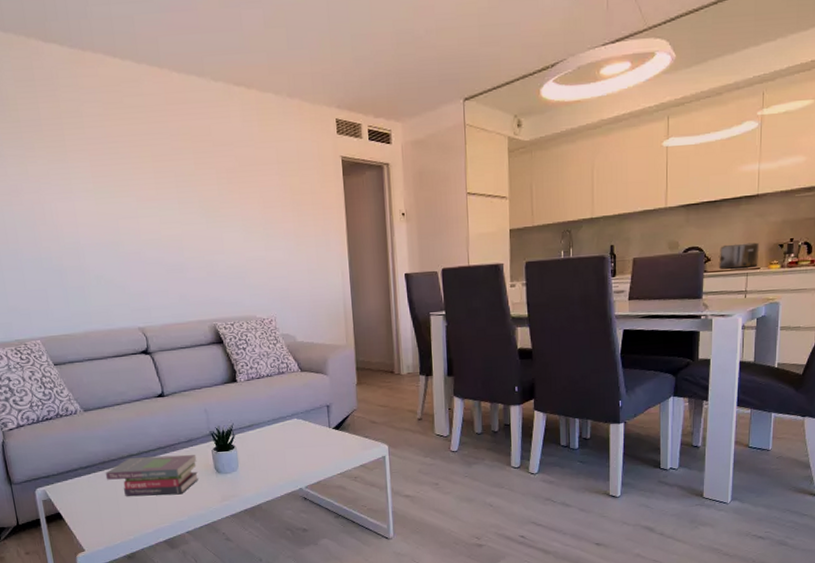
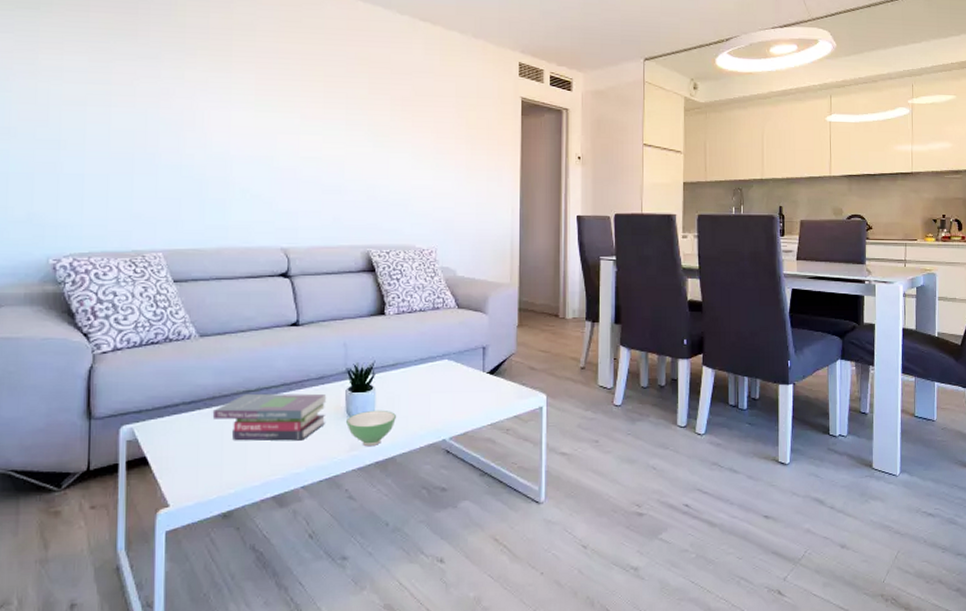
bowl: none [216,465,258,497] -> present [346,410,397,447]
toaster: present [719,243,759,270] -> none [880,215,915,239]

